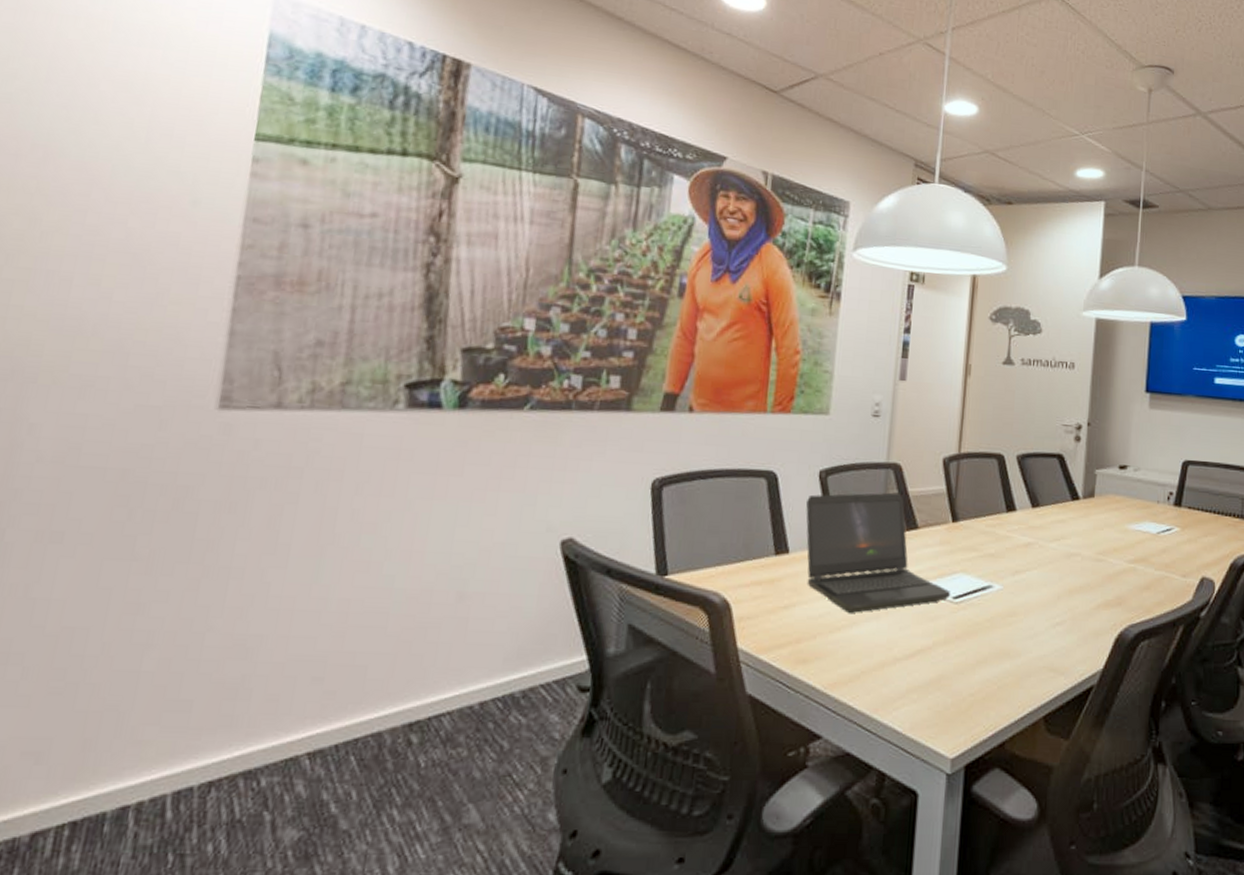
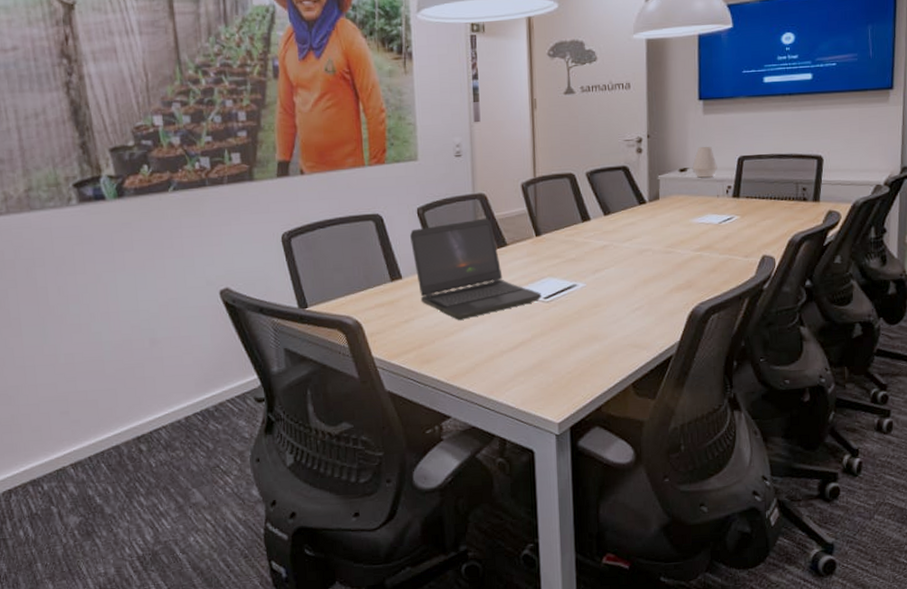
vase: none [1133,443,1160,480] -> present [692,146,717,178]

